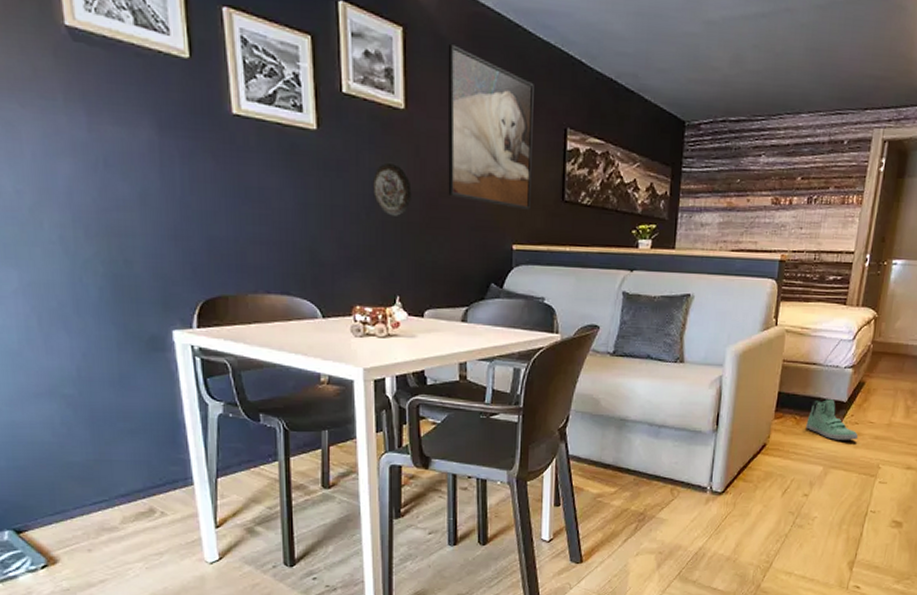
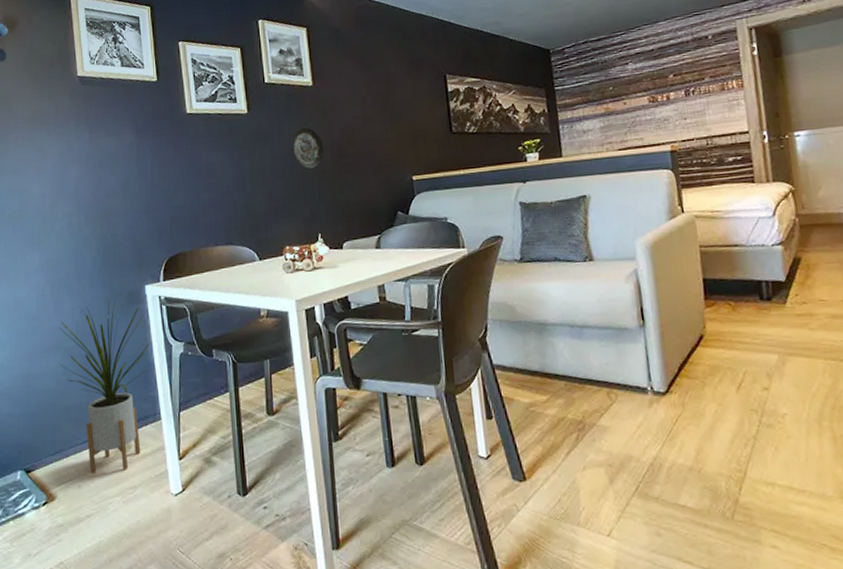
house plant: none [52,343,186,538] -> present [58,300,155,474]
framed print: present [447,43,534,210] -> none [341,31,424,146]
sneaker: present [806,399,859,440] -> none [743,280,812,324]

